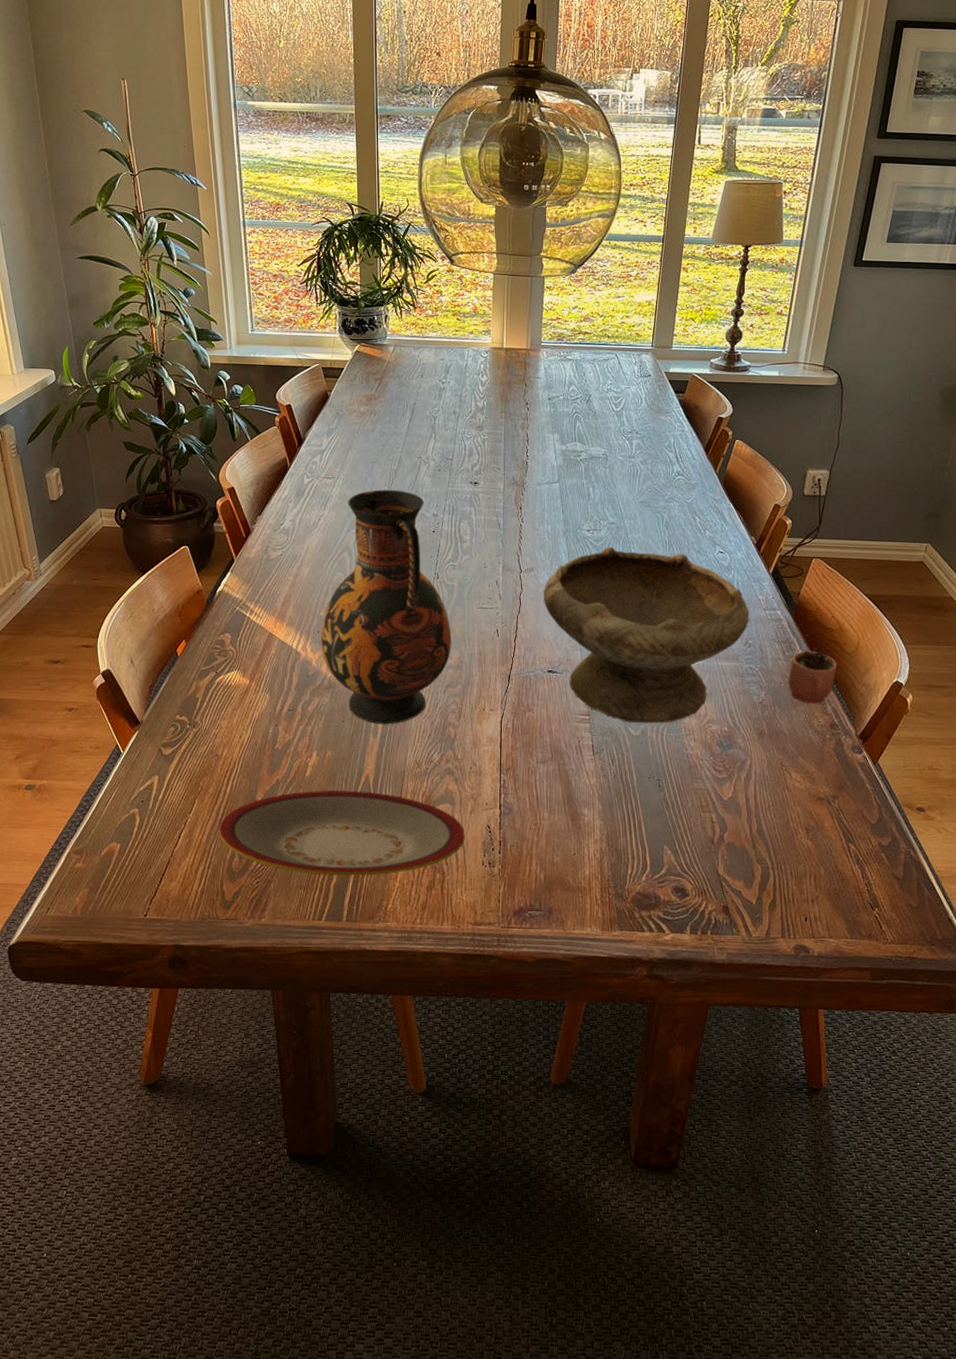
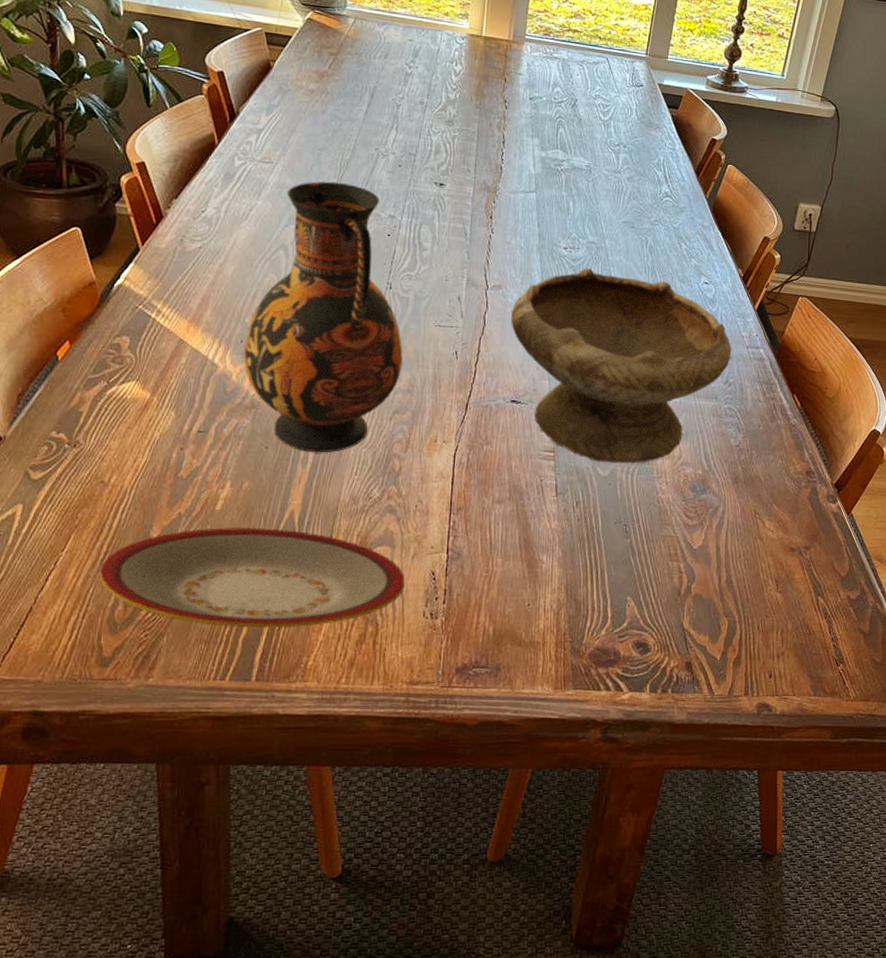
cocoa: present [788,625,838,704] -> none [767,366,819,450]

